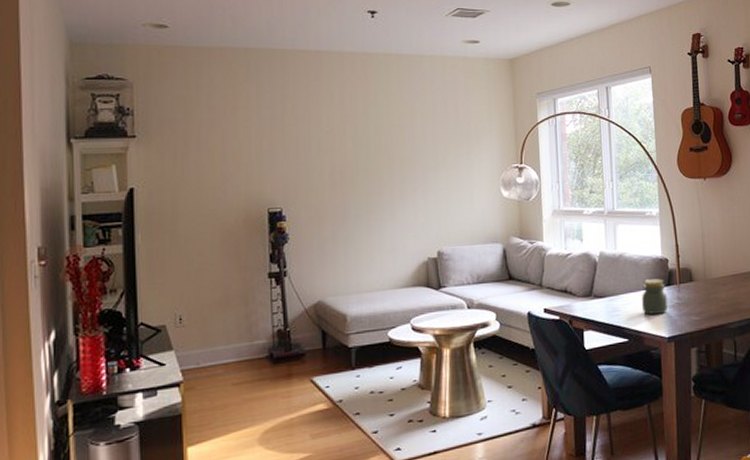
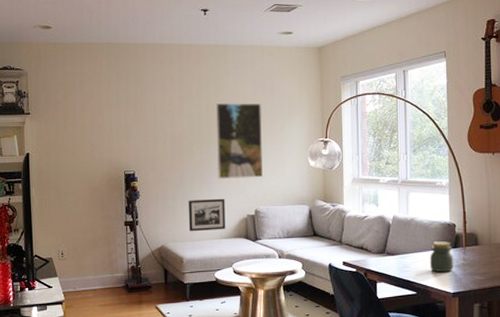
picture frame: none [352,238,401,282] -> present [188,198,226,232]
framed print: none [387,122,446,216] -> present [215,102,263,180]

